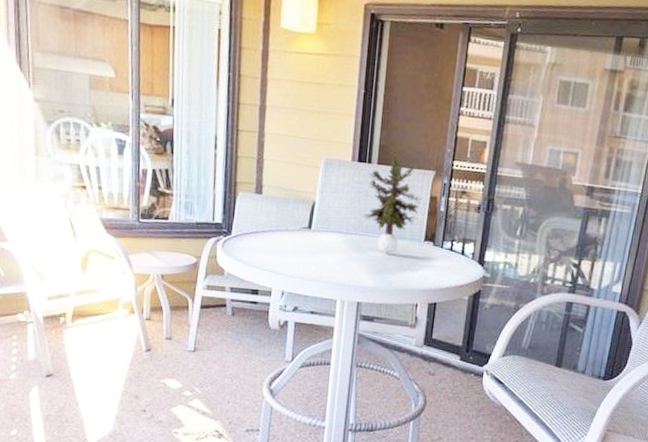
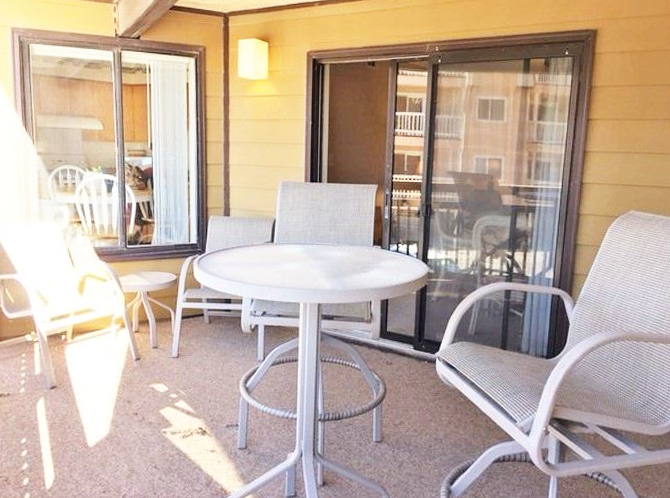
potted plant: present [363,152,422,254] -> none [318,171,368,259]

